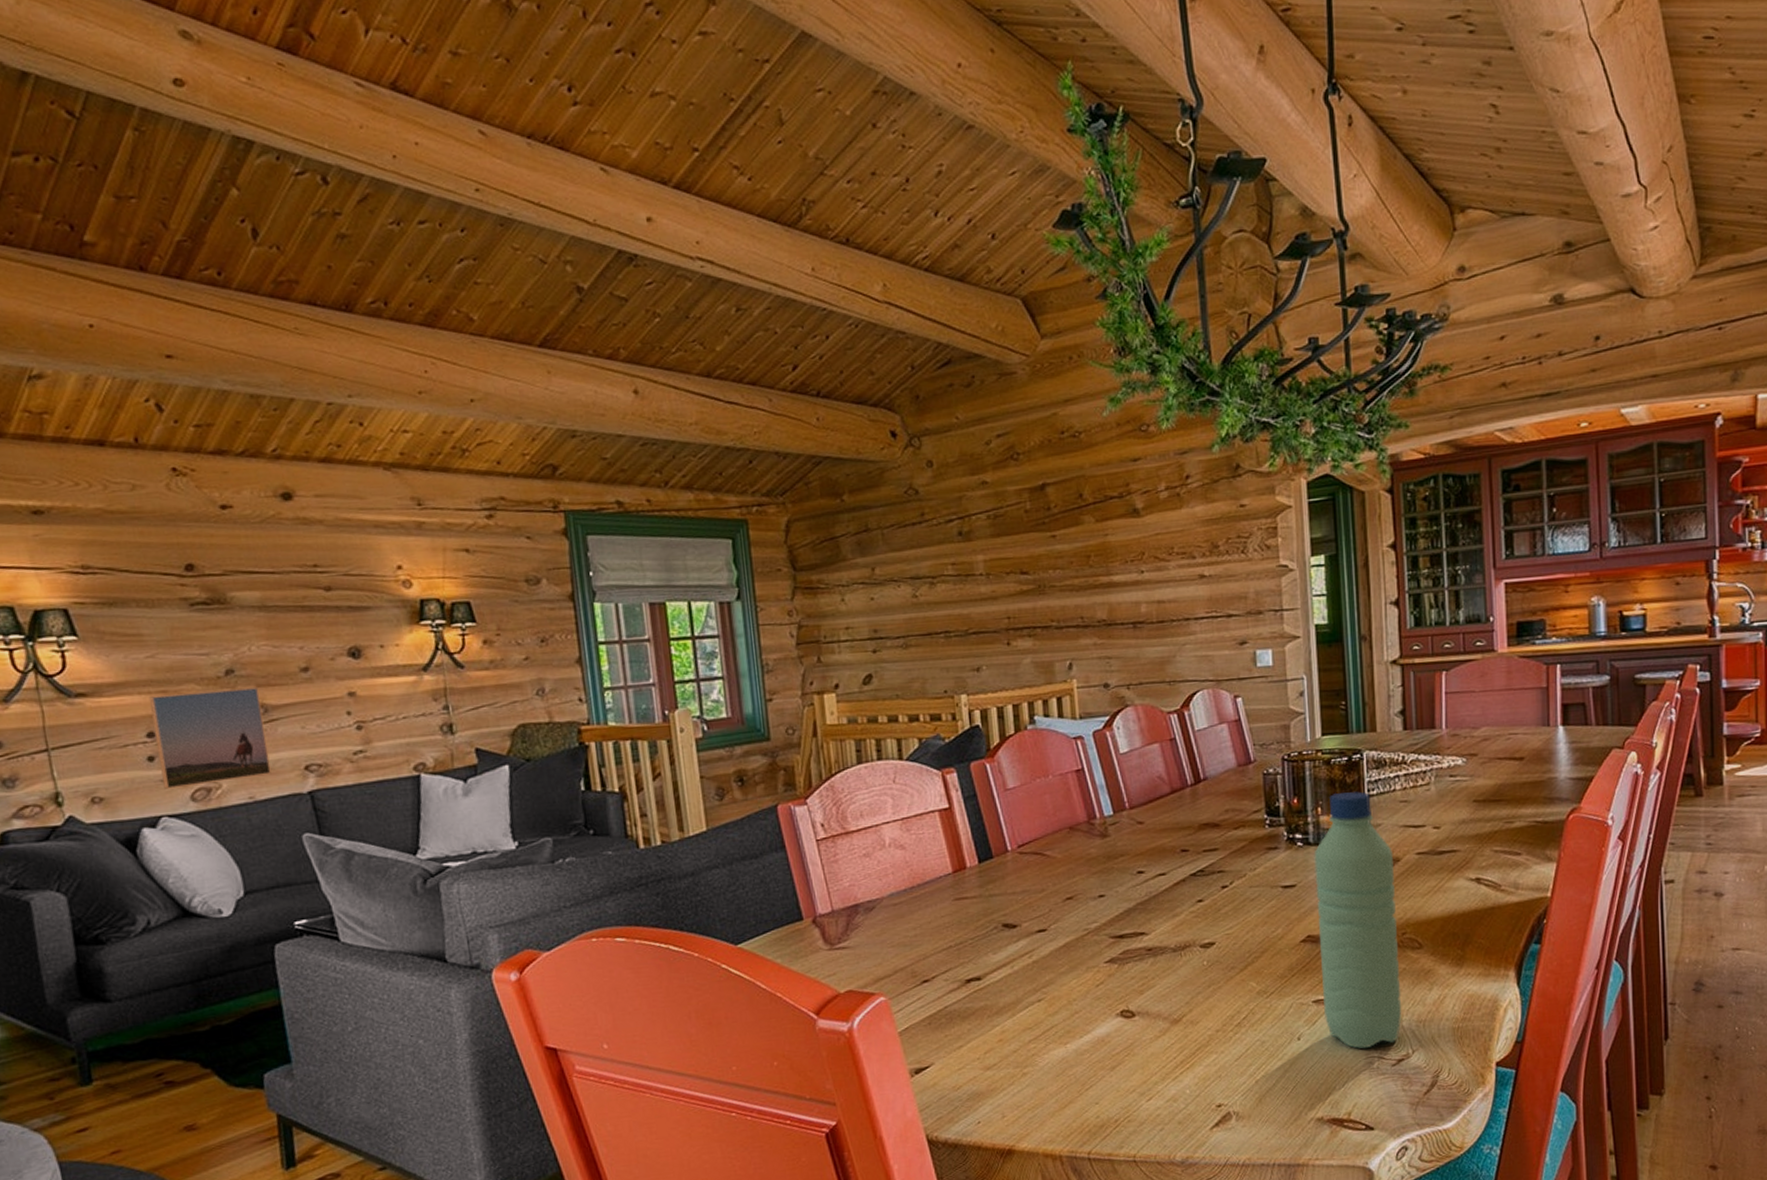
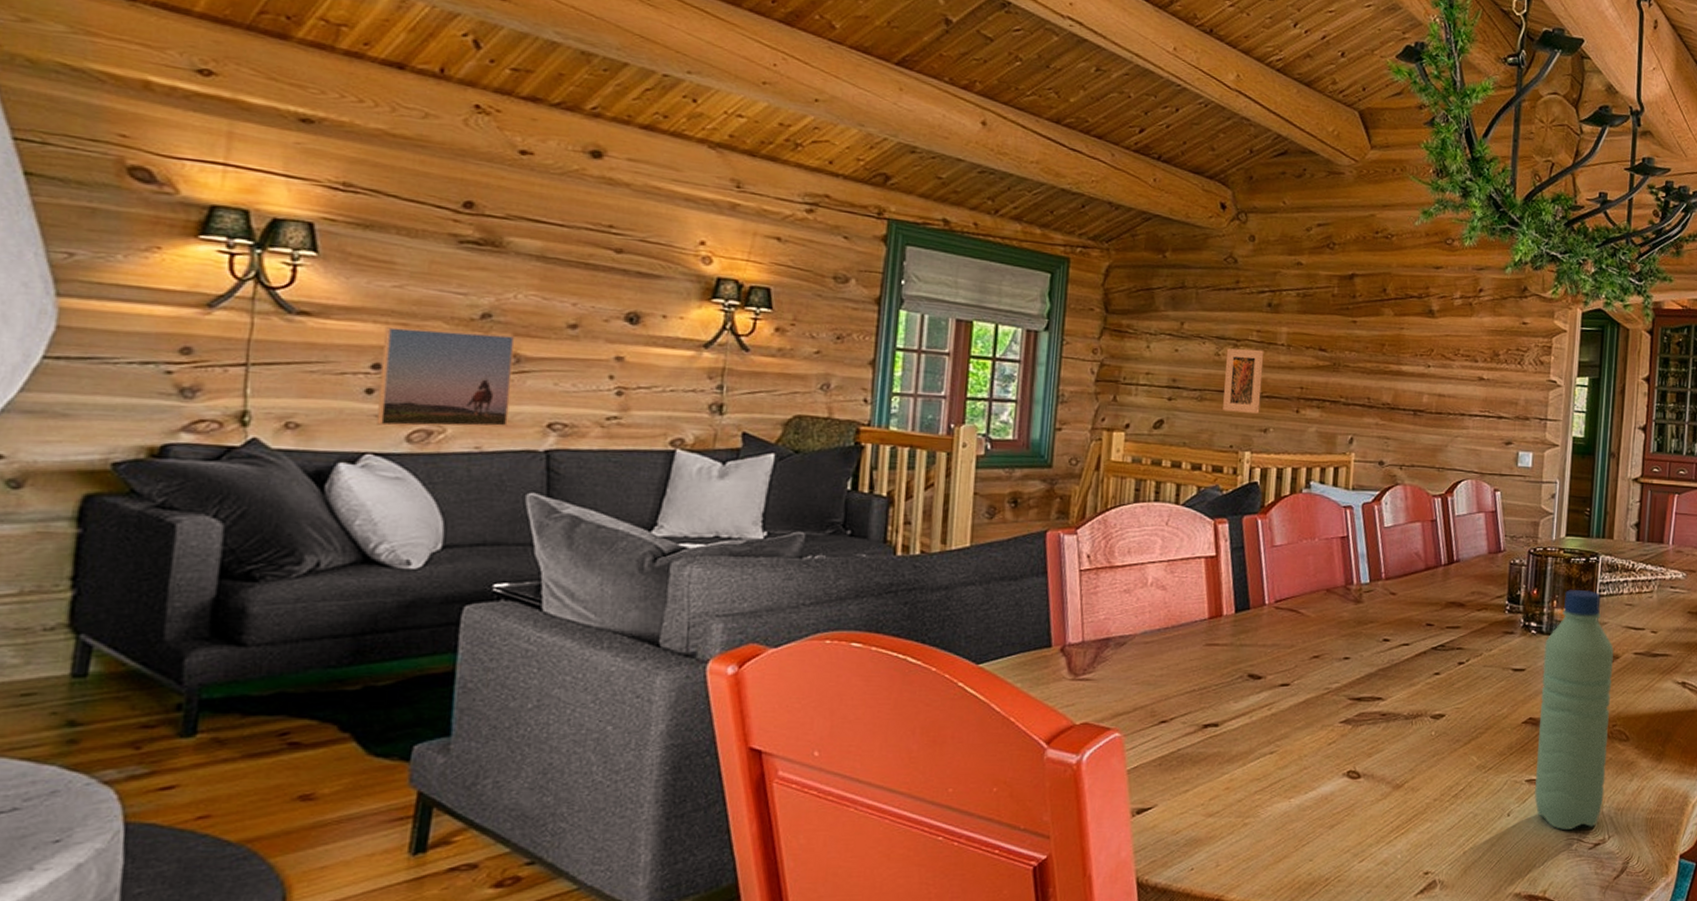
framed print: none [923,583,969,656] -> present [1223,348,1264,414]

